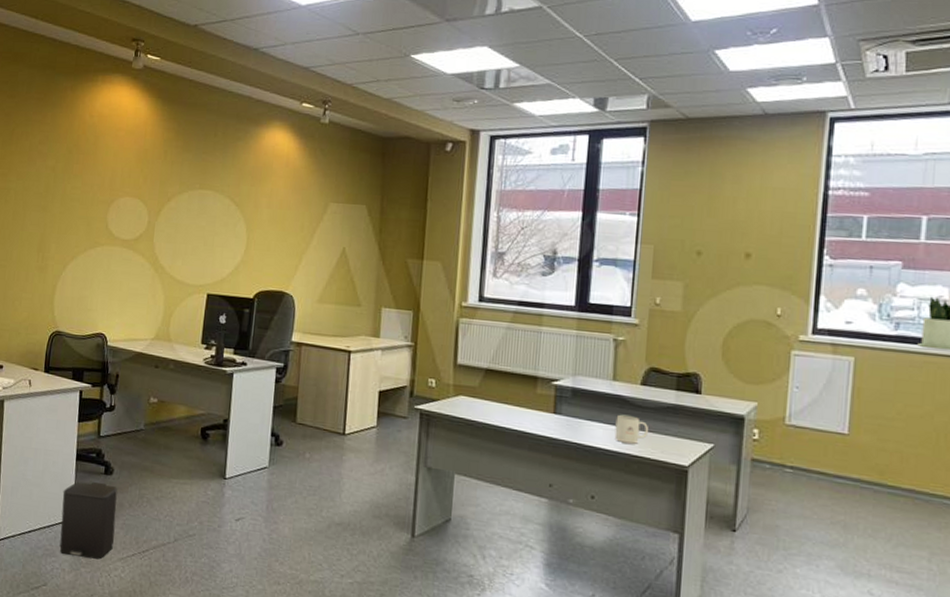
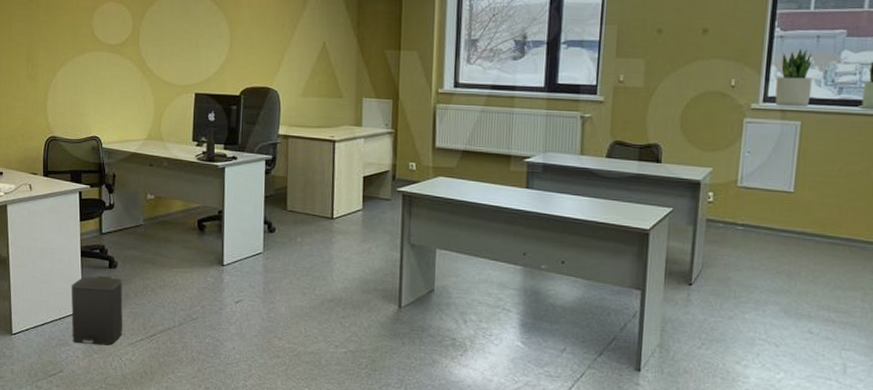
mug: present [614,414,649,444] -> none [582,185,614,212]
planter: none [825,279,866,342] -> present [775,49,813,108]

